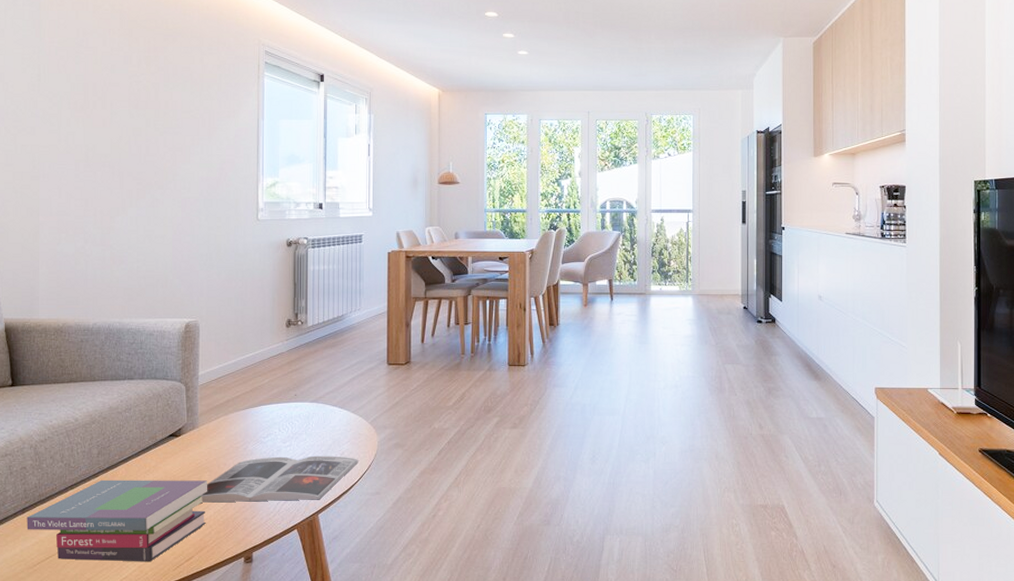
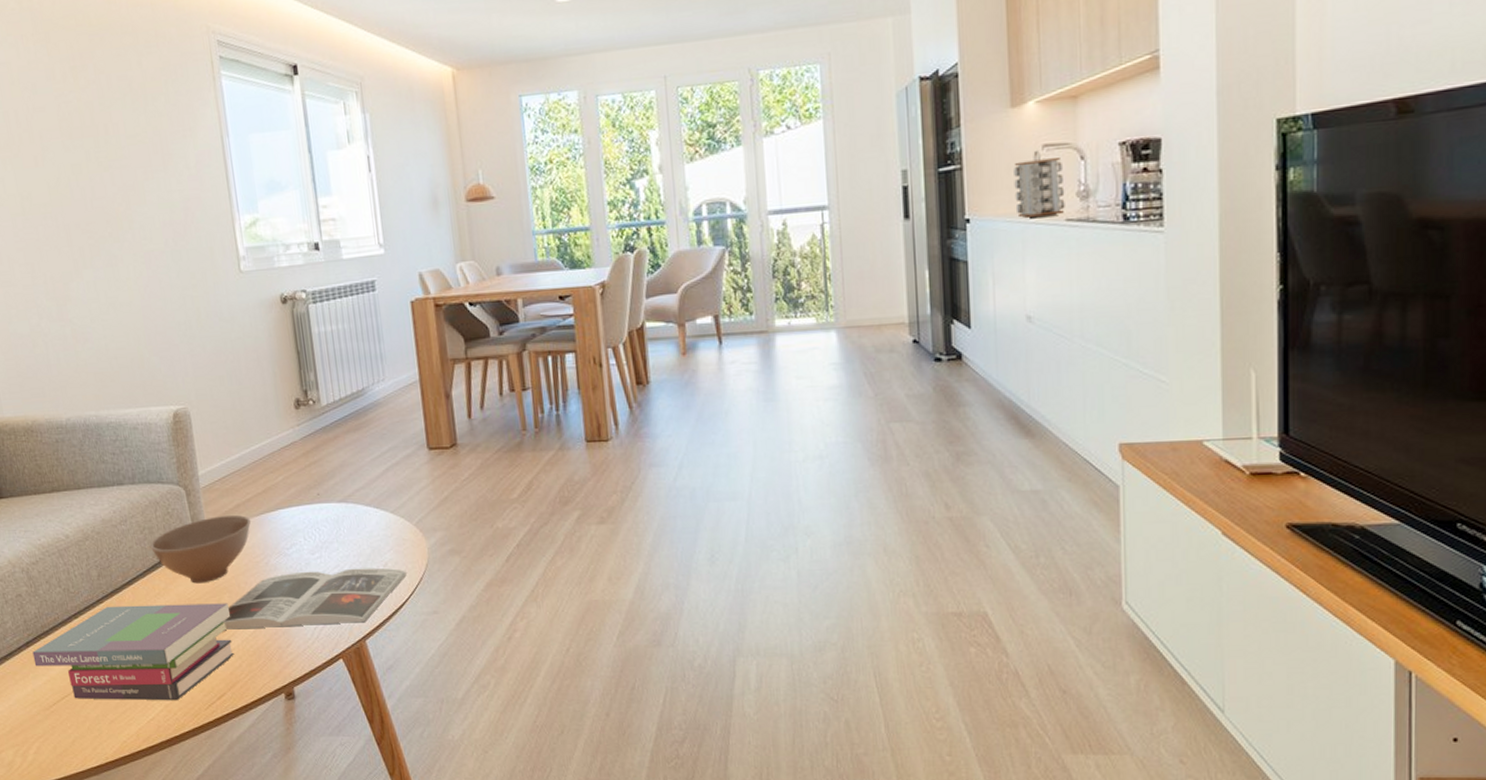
bowl: none [147,408,237,463] -> present [149,514,252,584]
spice rack: none [814,185,846,231] -> present [1014,149,1065,219]

